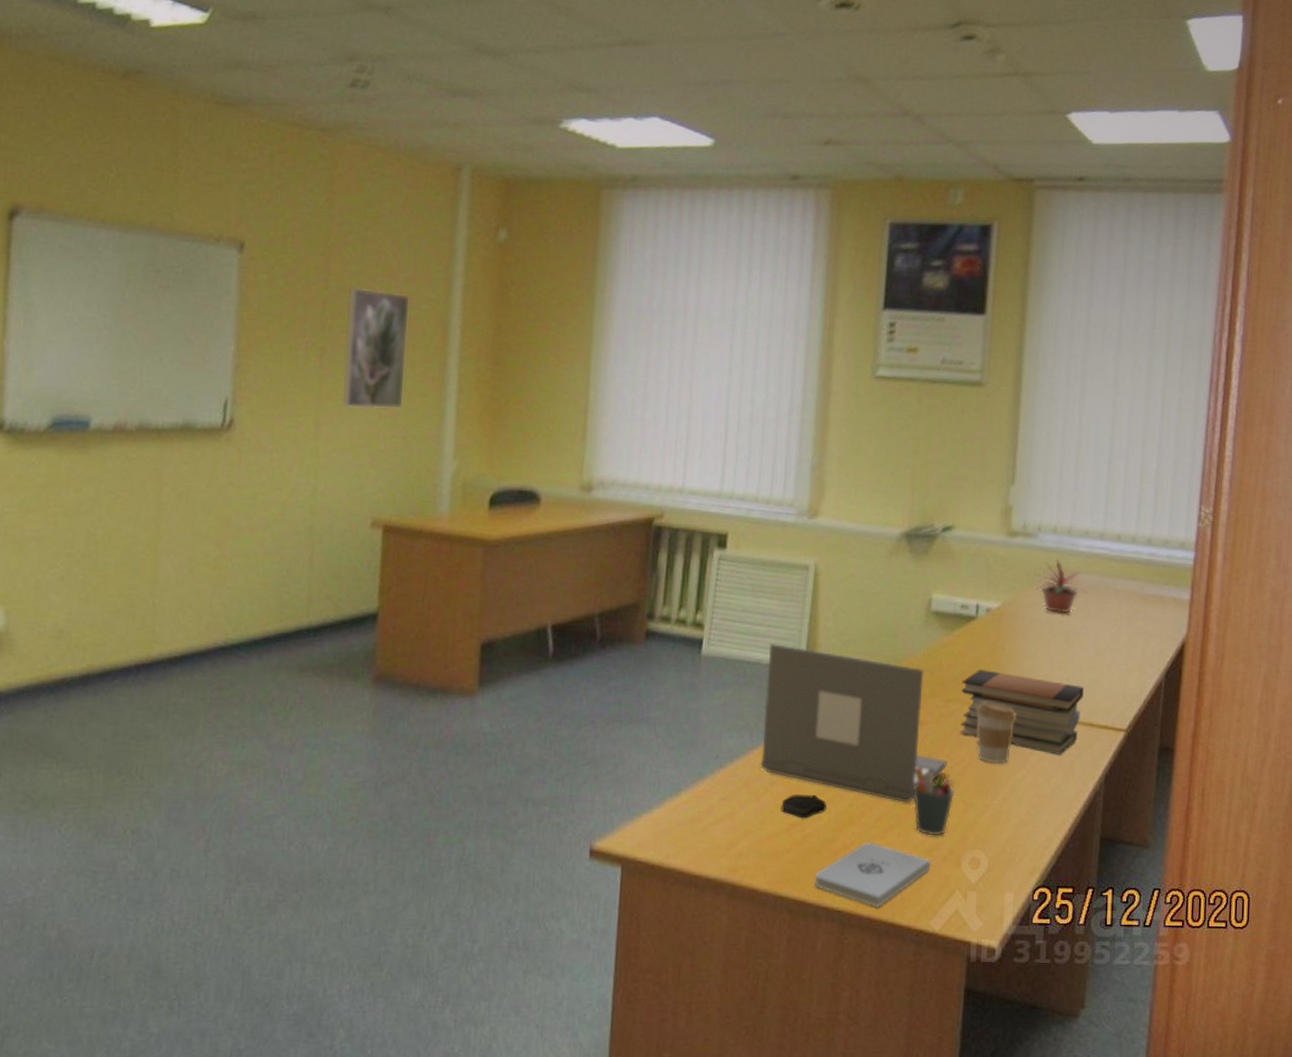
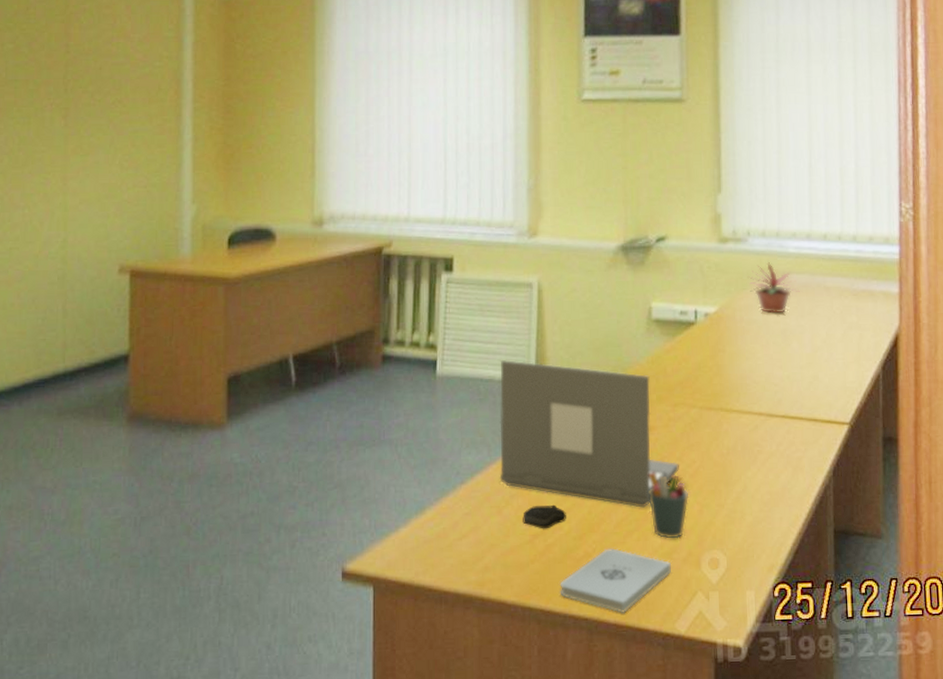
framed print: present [341,288,409,409] -> none [86,50,144,162]
book stack: present [959,668,1084,755] -> none [687,372,805,451]
coffee cup: present [976,702,1017,764] -> none [703,404,743,464]

